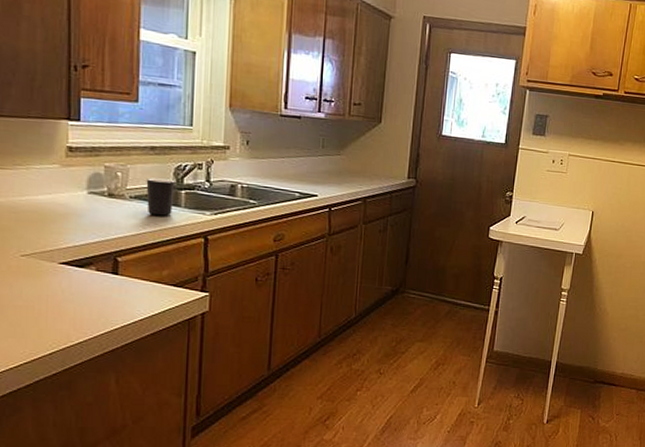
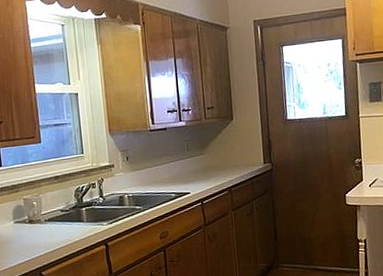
mug: present [146,177,175,216] -> none [55,200,78,233]

